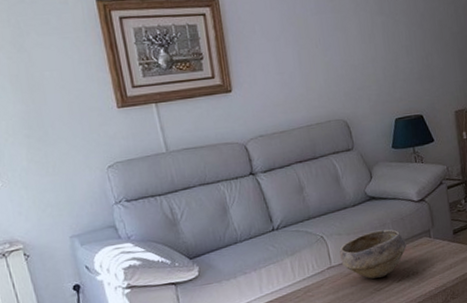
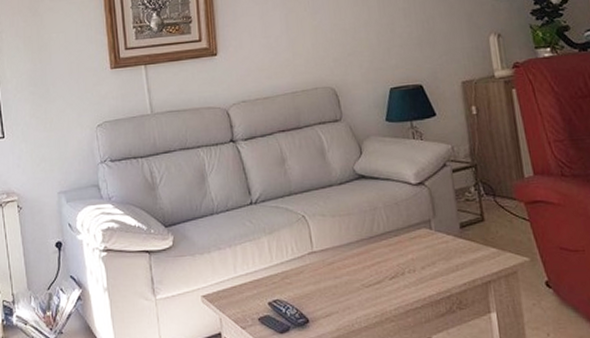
bowl: present [339,229,407,279] -> none [322,214,402,272]

